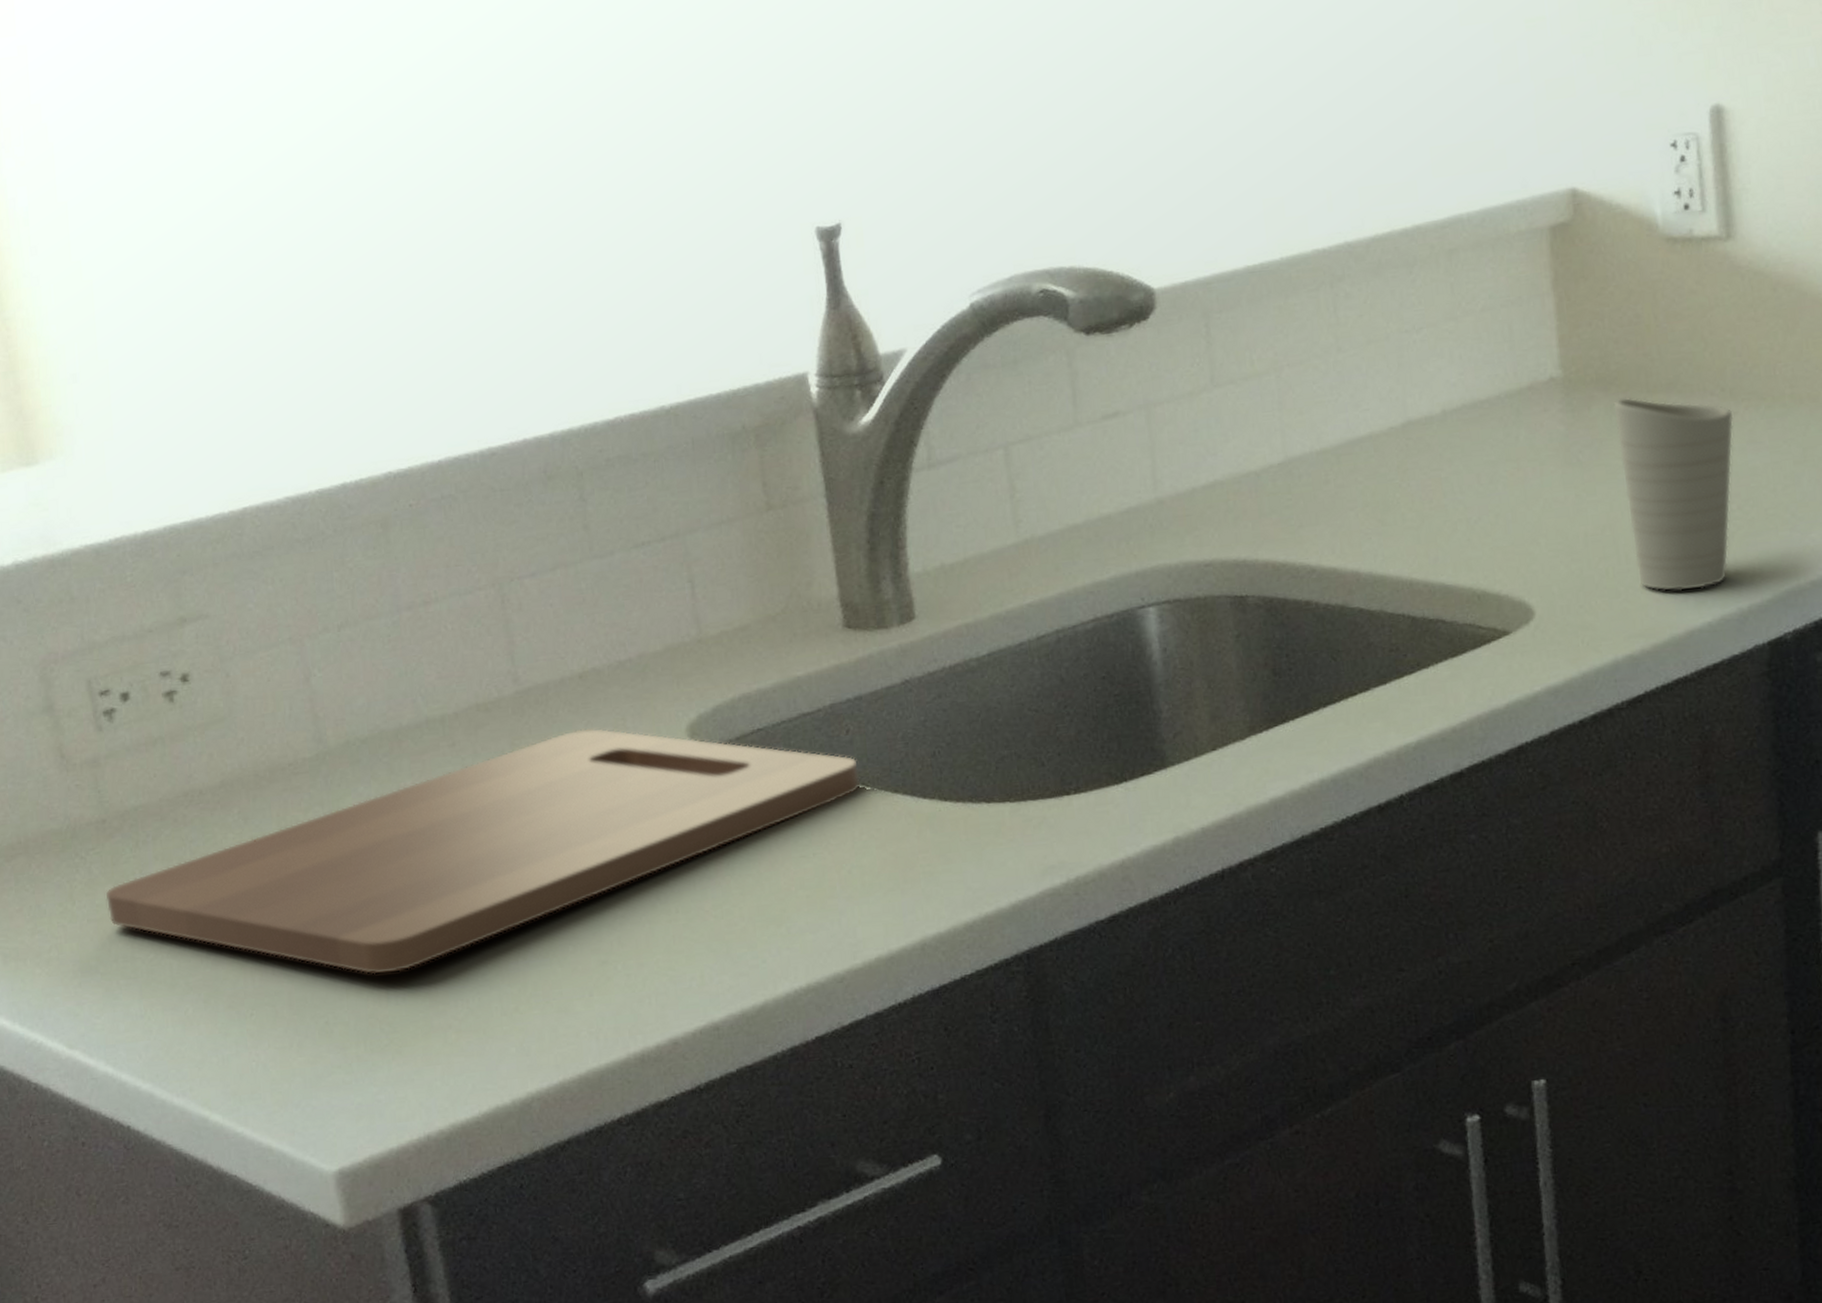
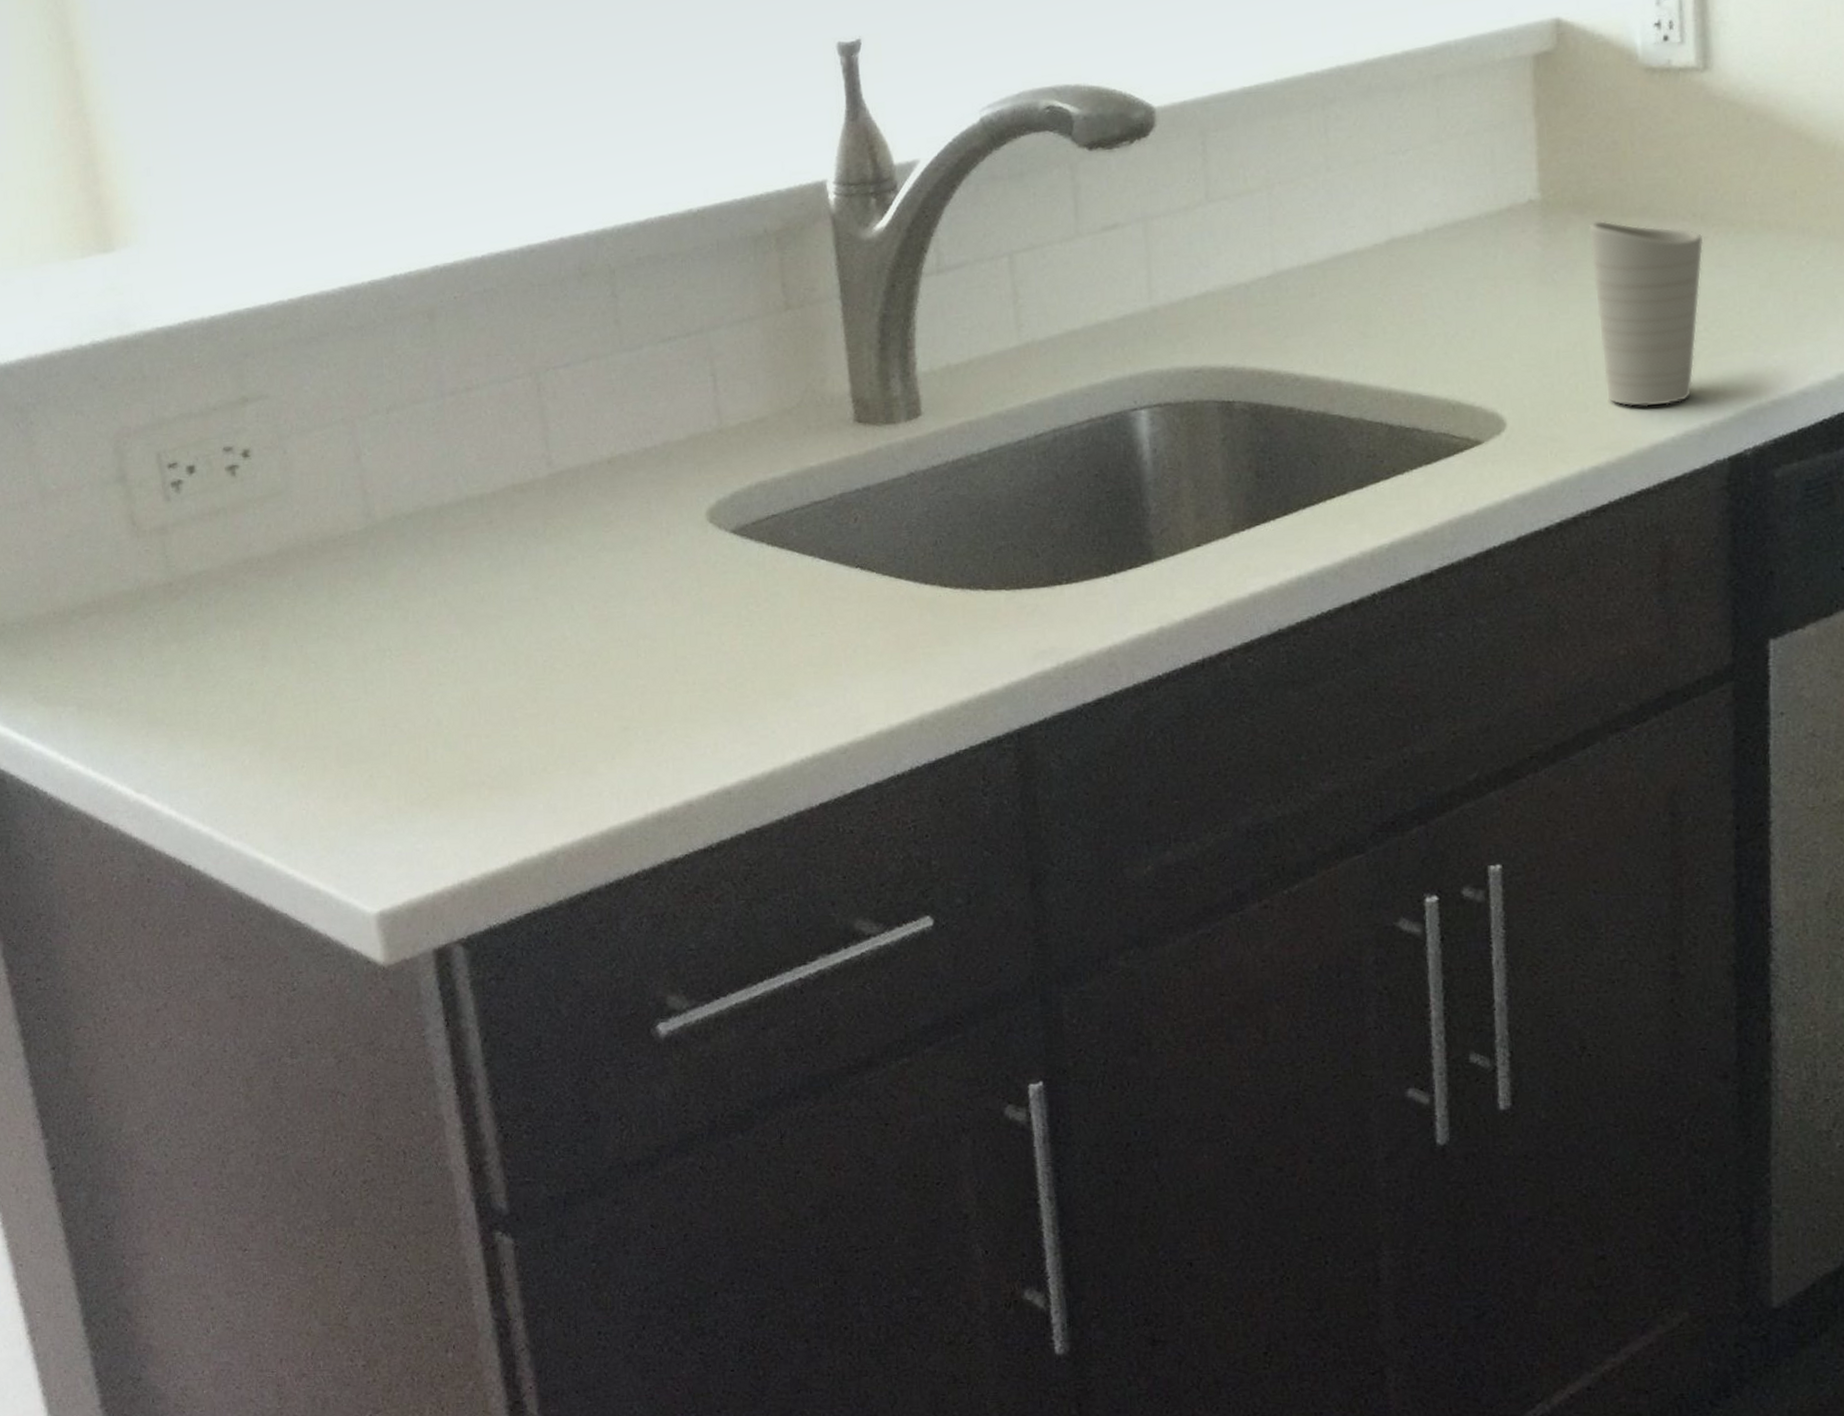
cutting board: present [106,728,860,975] -> none [171,510,866,733]

